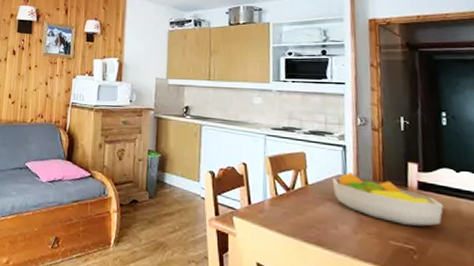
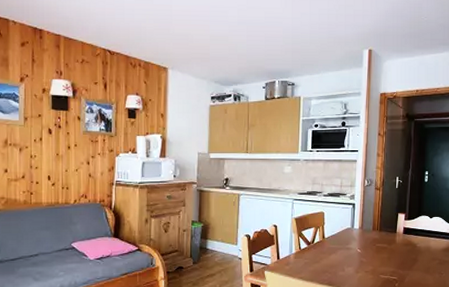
fruit bowl: present [332,172,444,227] -> none [343,225,419,262]

